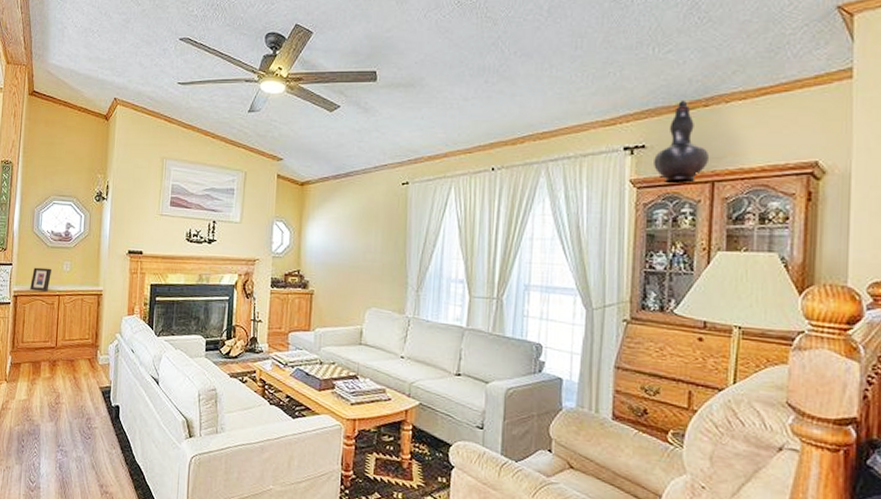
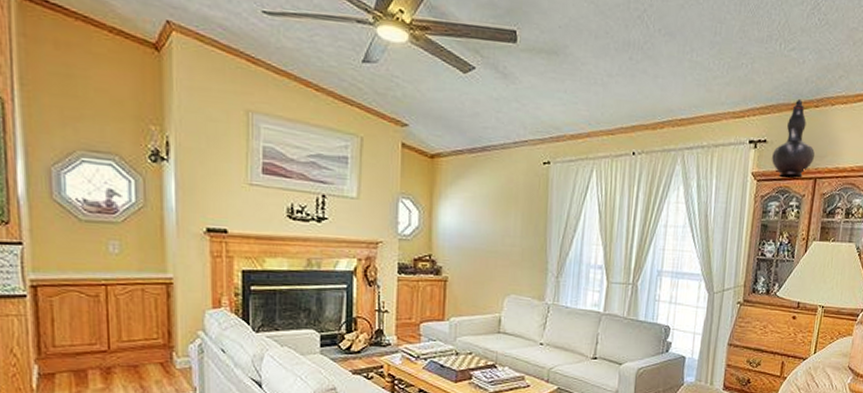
picture frame: present [30,267,51,292] -> none [57,248,90,280]

